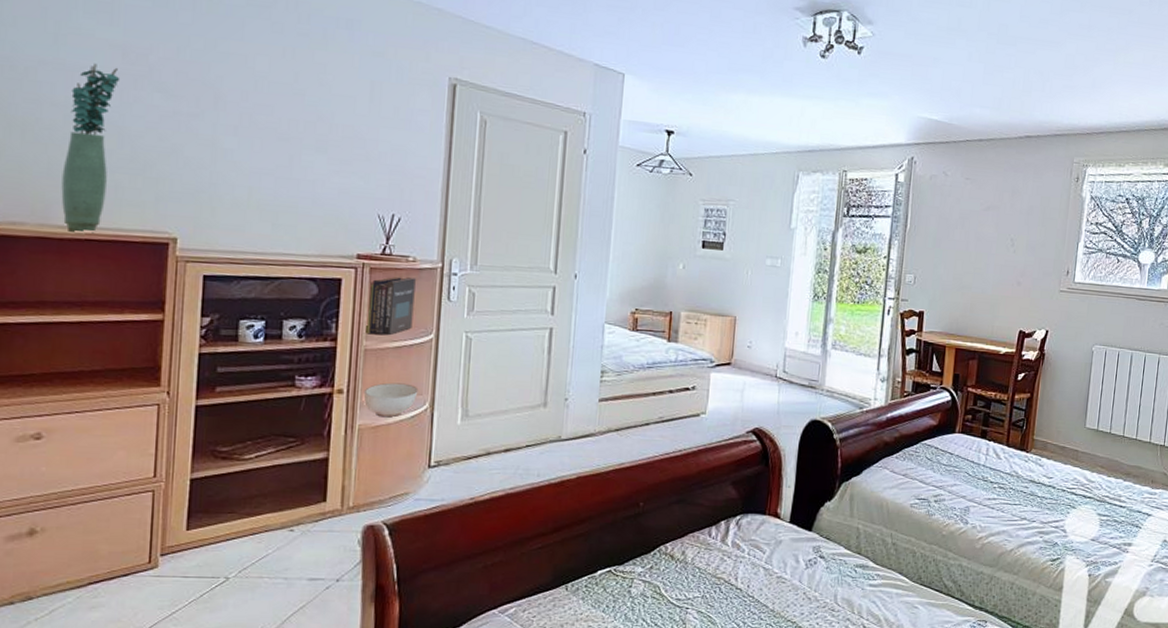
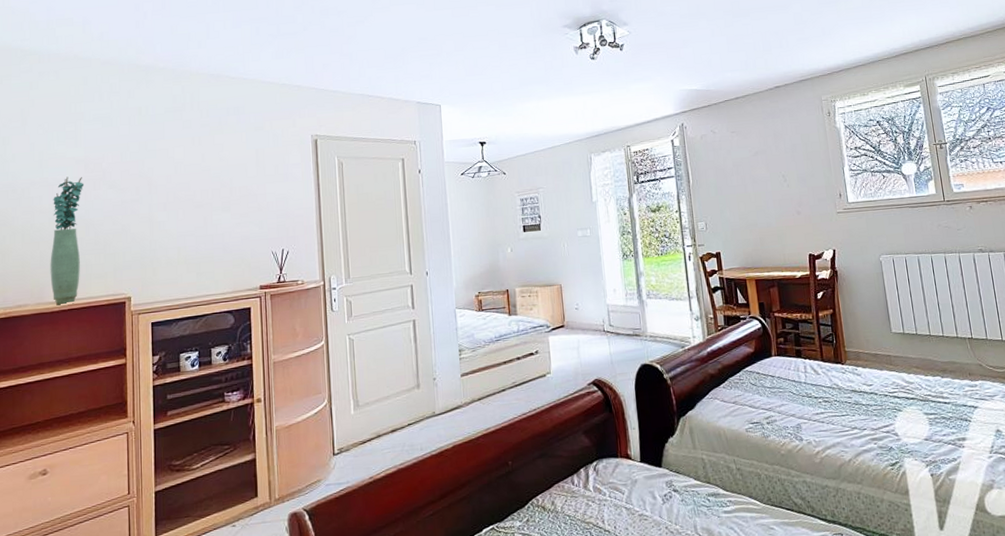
books: present [363,276,416,336] -> none [271,297,307,350]
bowl: present [363,382,419,417] -> none [276,385,318,417]

